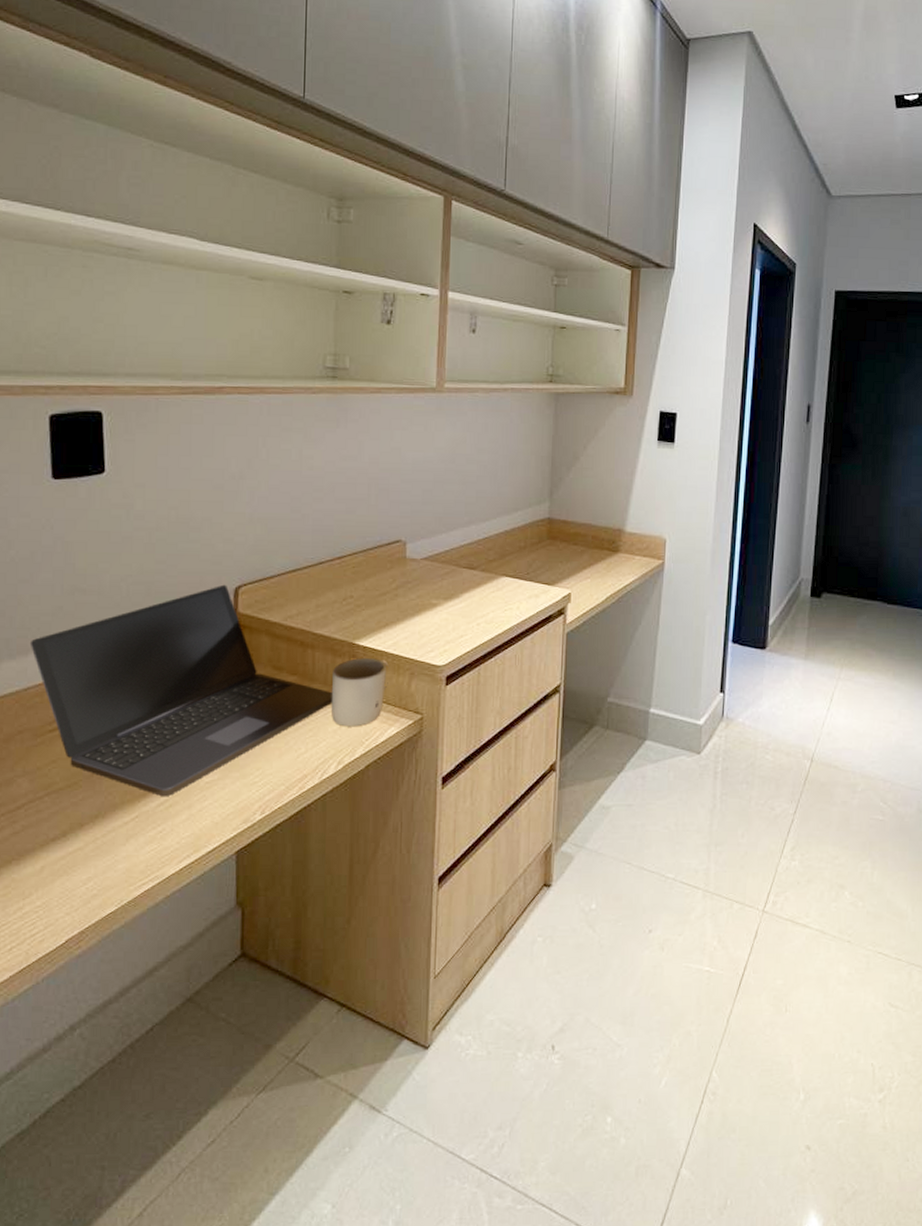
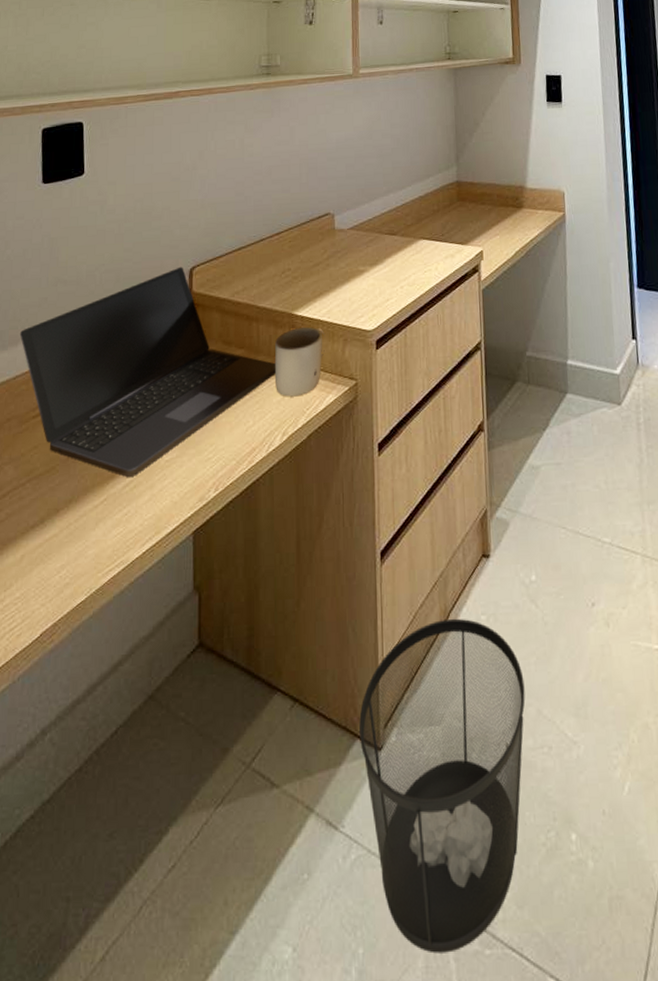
waste bin: none [407,939,575,1209] -> present [359,618,526,954]

